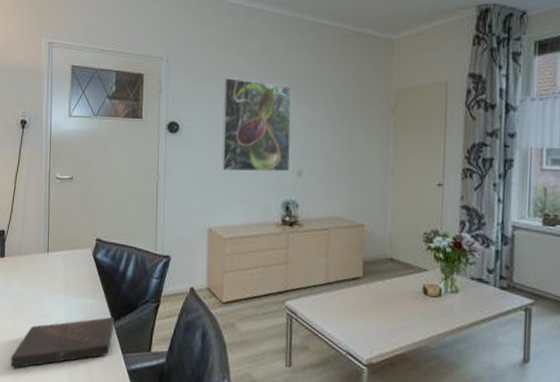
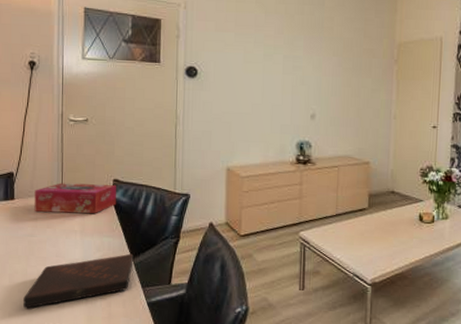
tissue box: none [22,241,99,274] -> present [34,183,117,214]
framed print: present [221,77,292,172] -> none [239,25,306,115]

